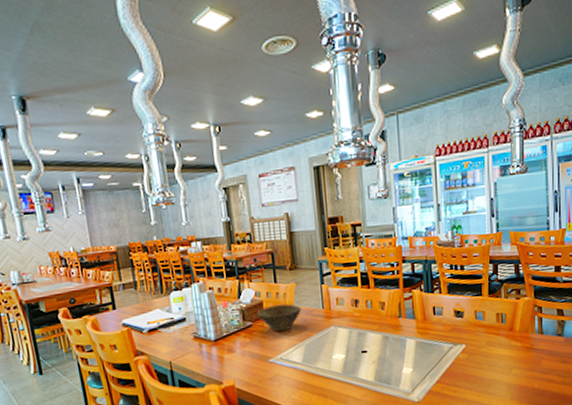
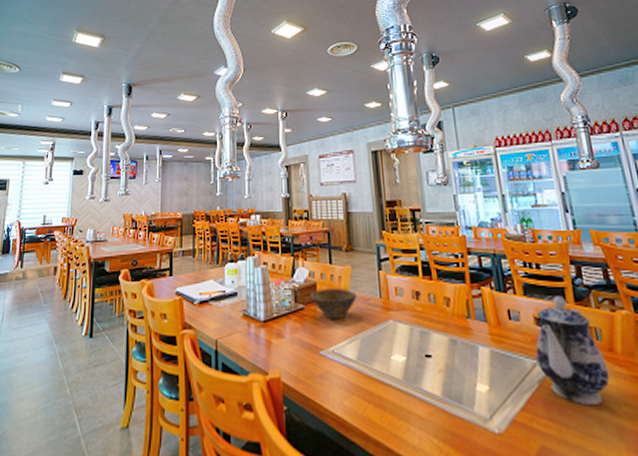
teapot: none [453,290,507,373] -> present [535,295,610,406]

